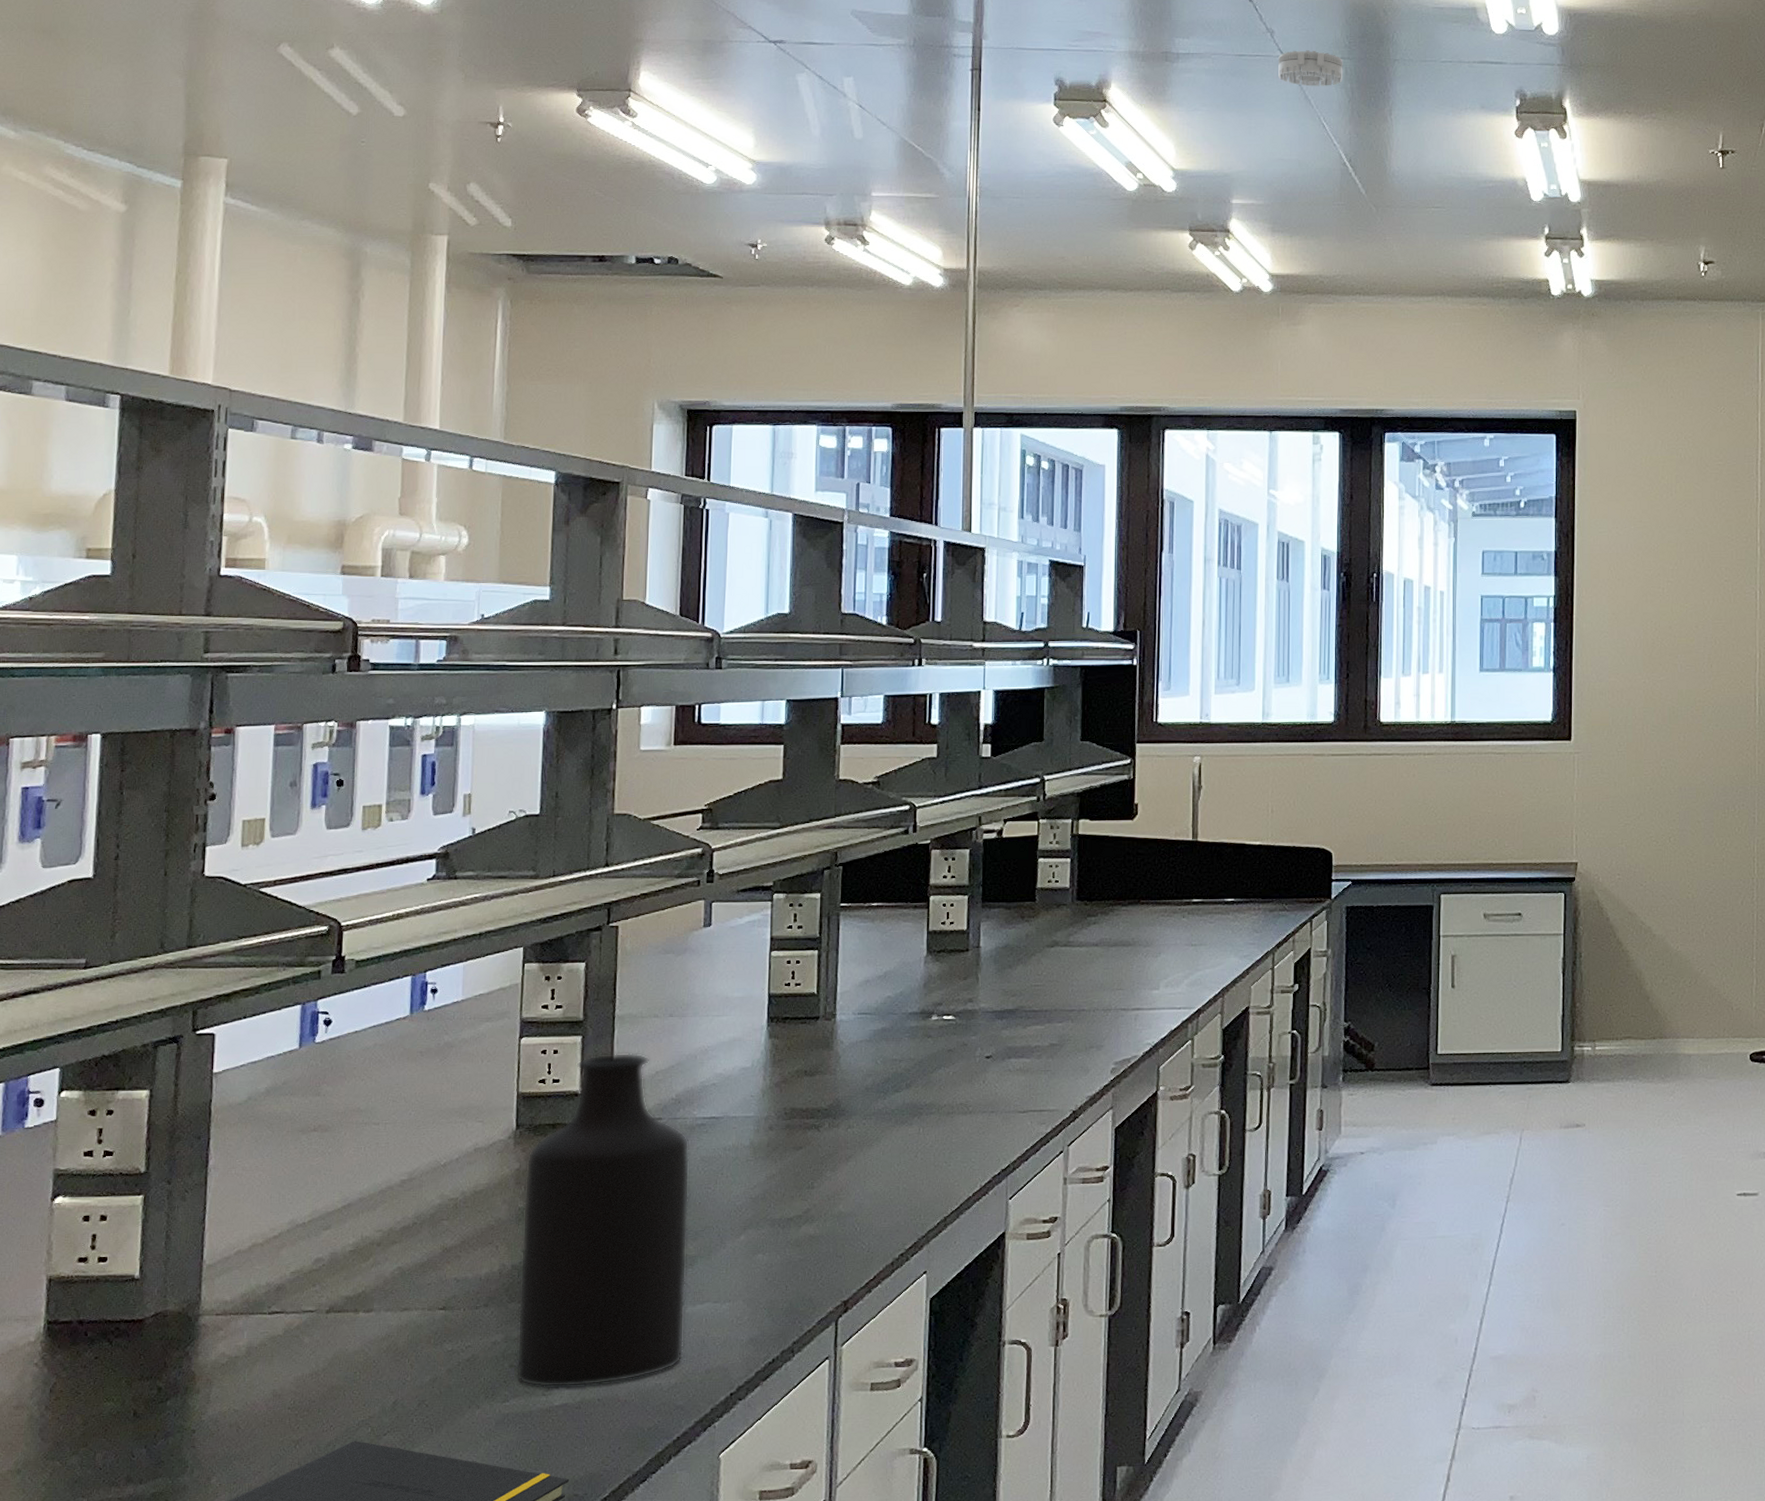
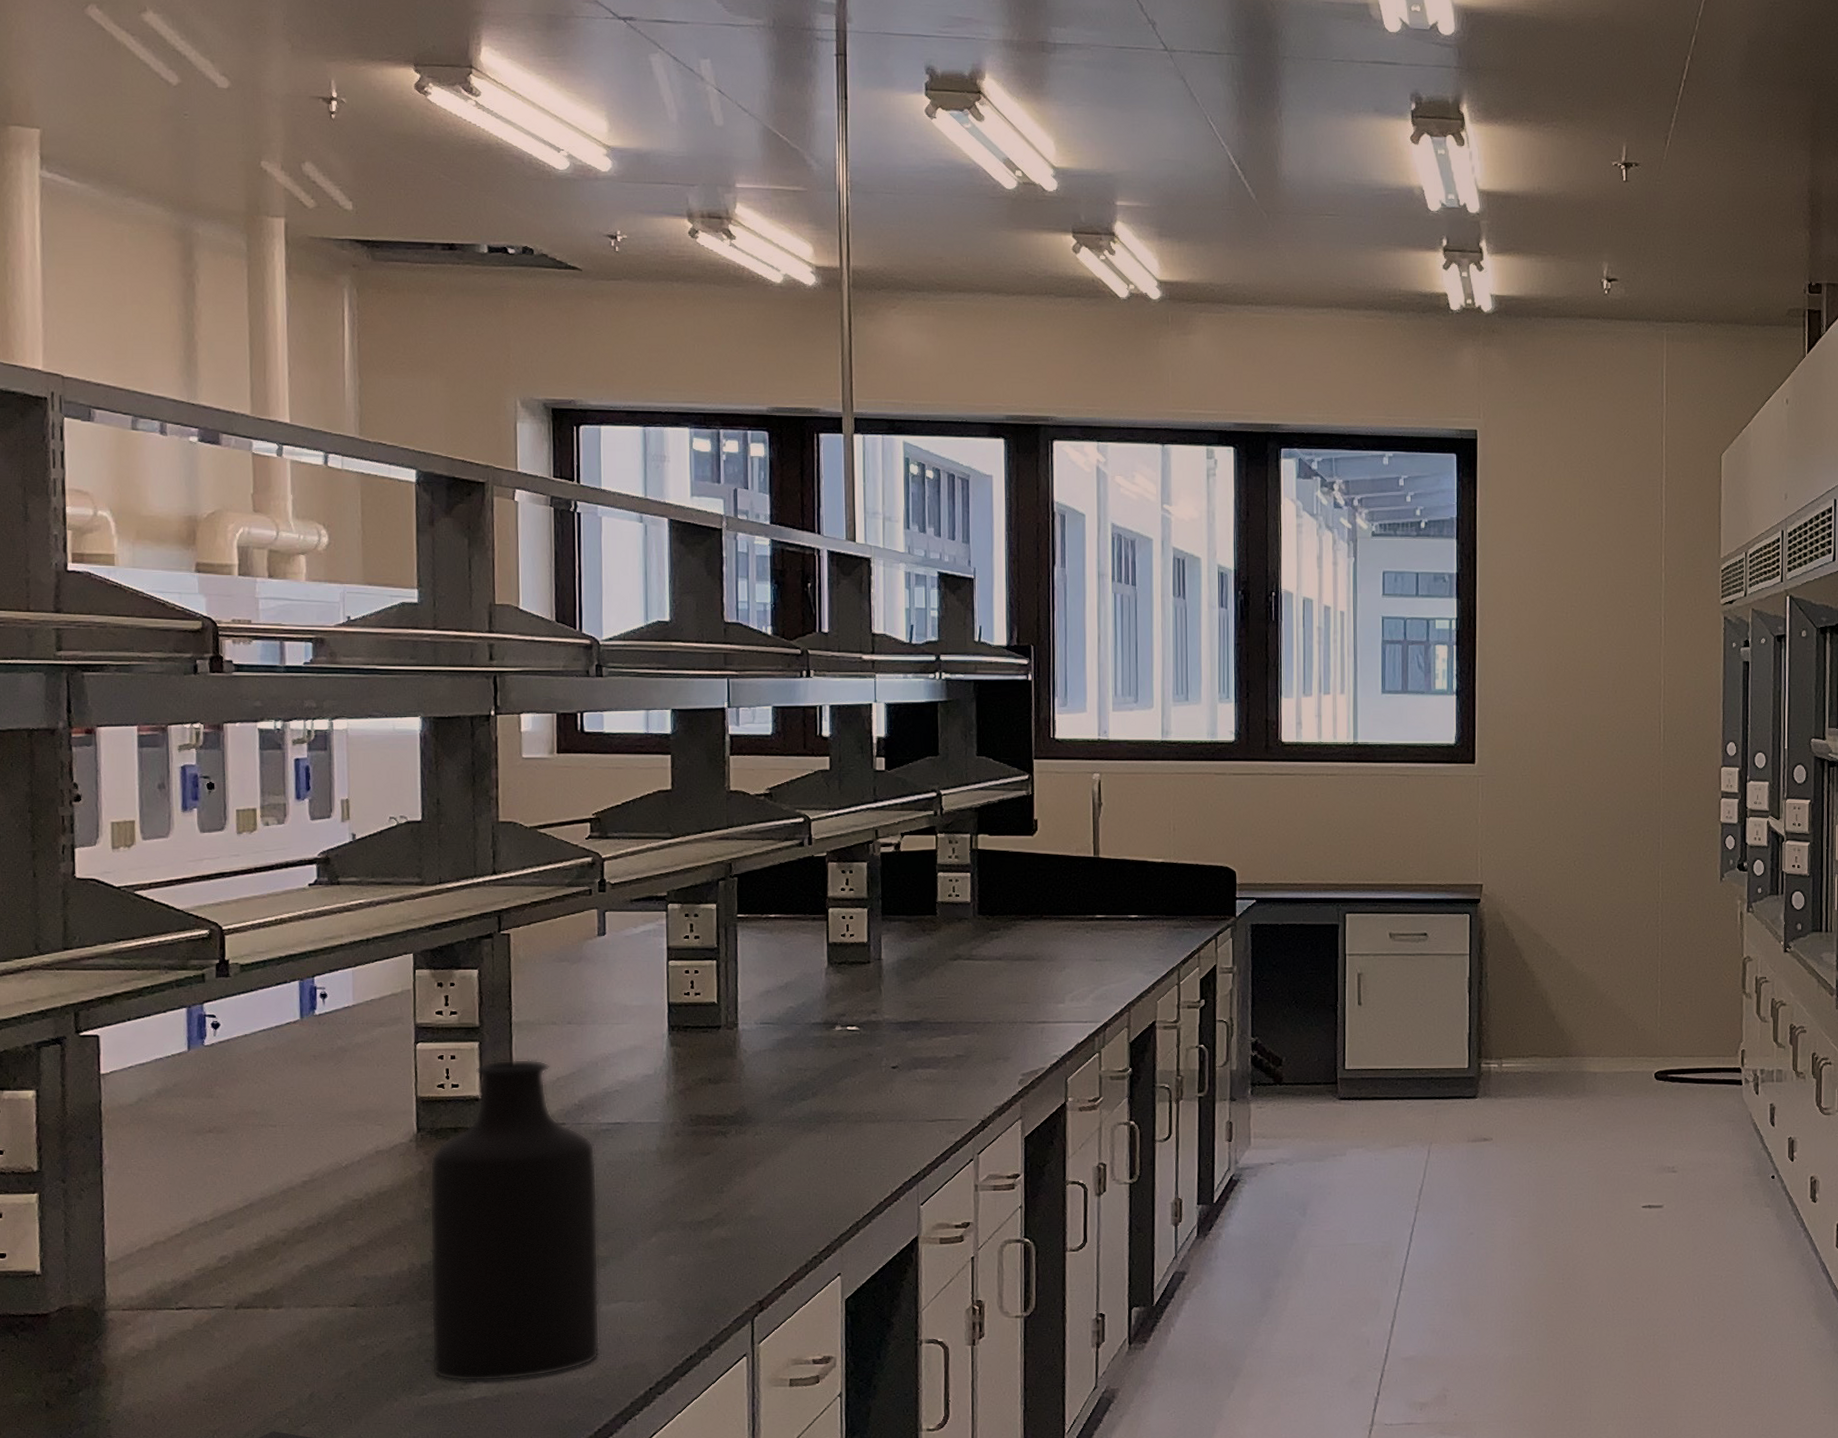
smoke detector: present [1278,50,1343,87] -> none [1161,44,1230,83]

